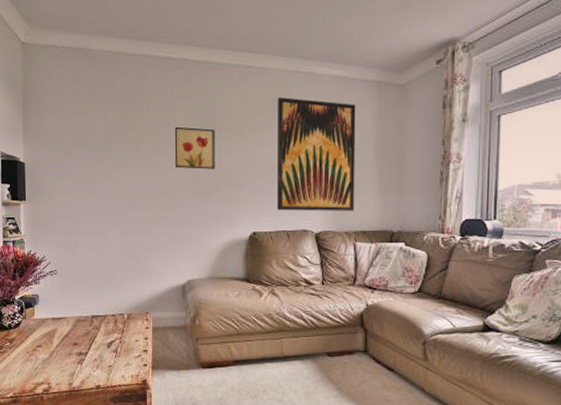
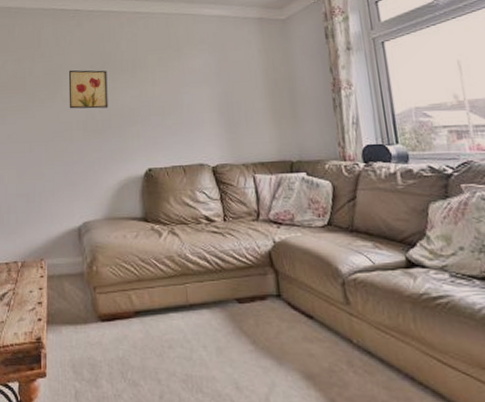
wall art: present [277,97,356,211] -> none [165,37,250,146]

